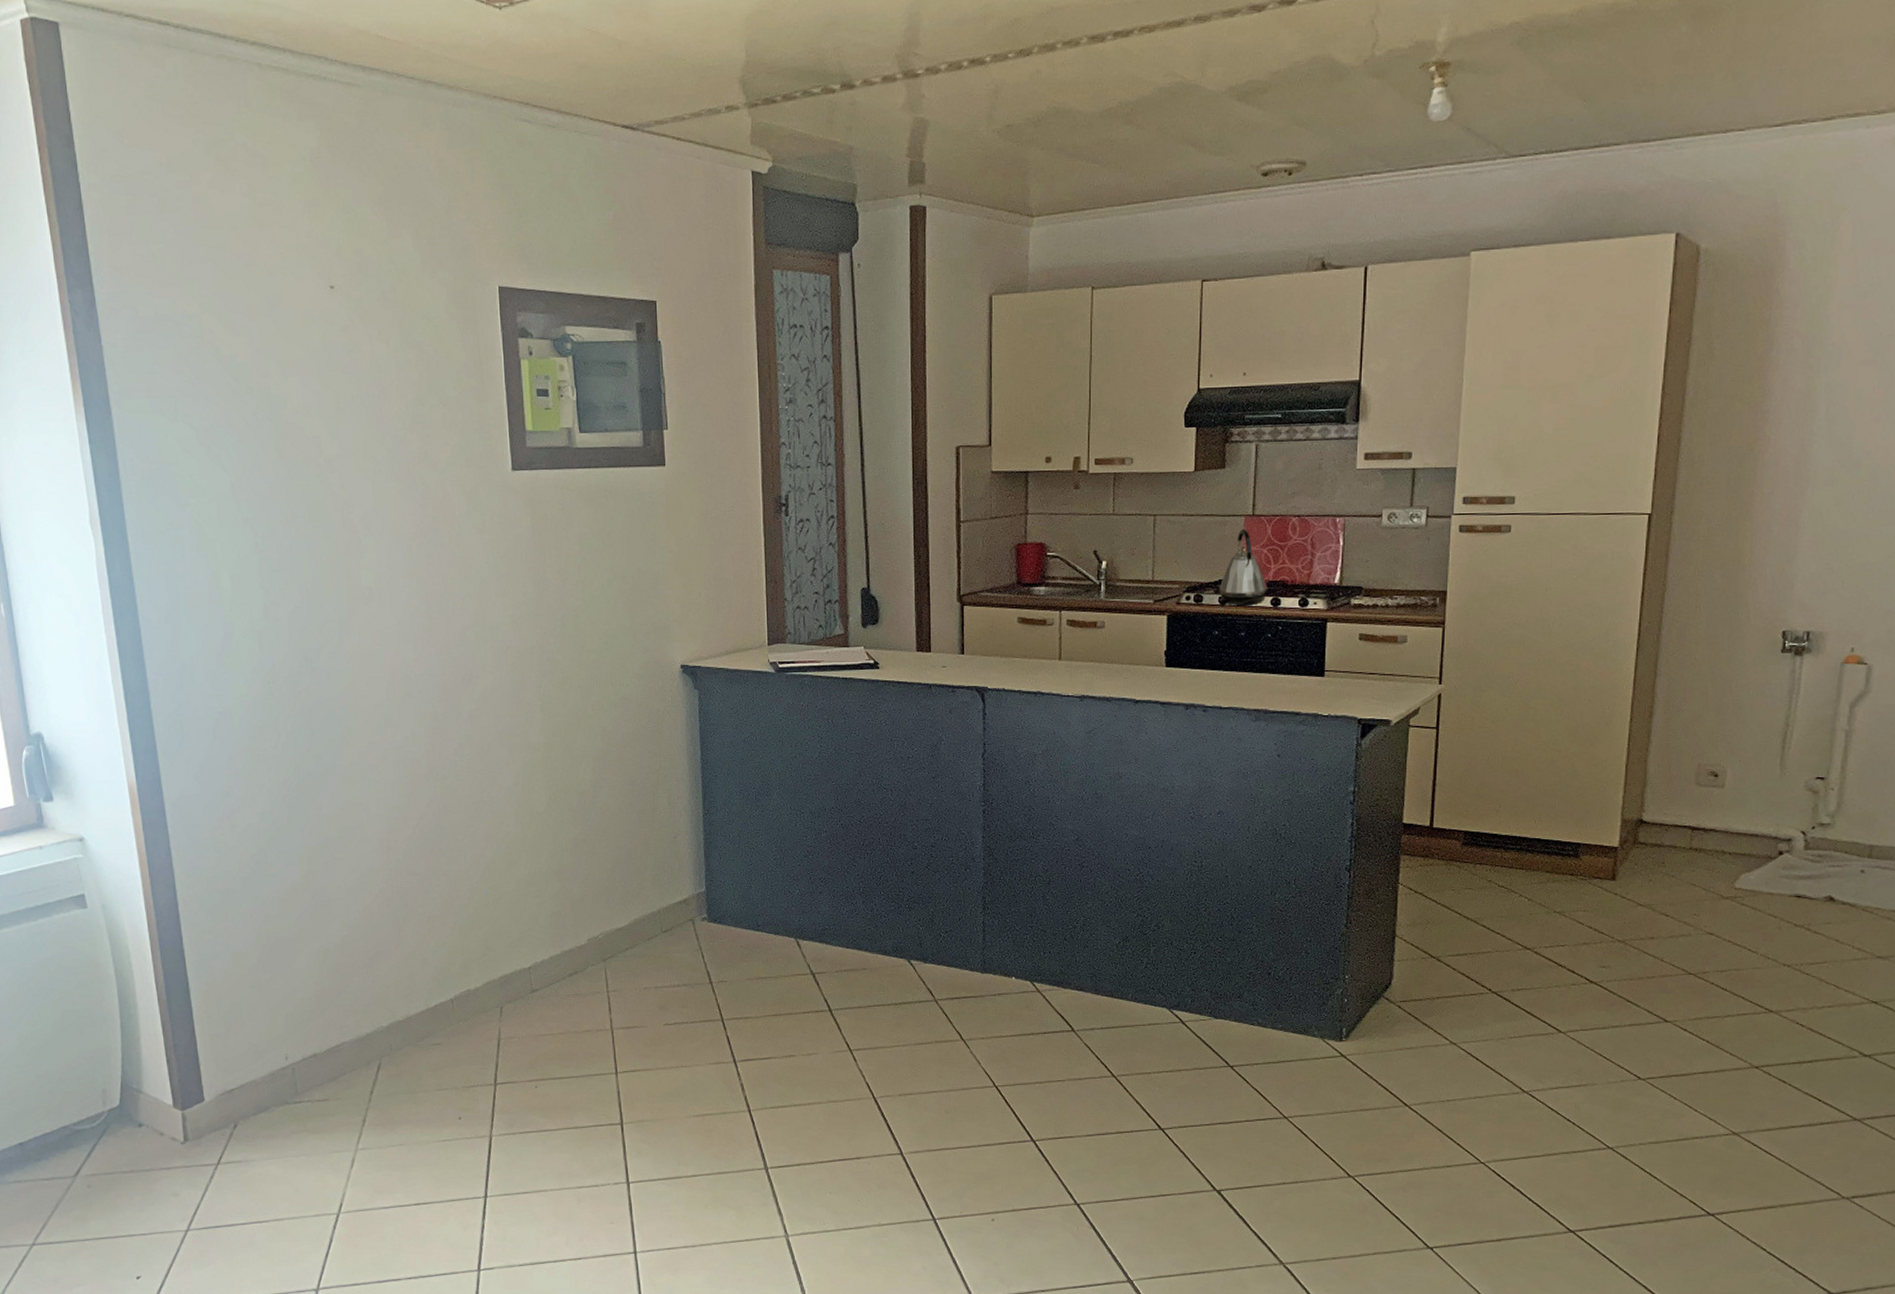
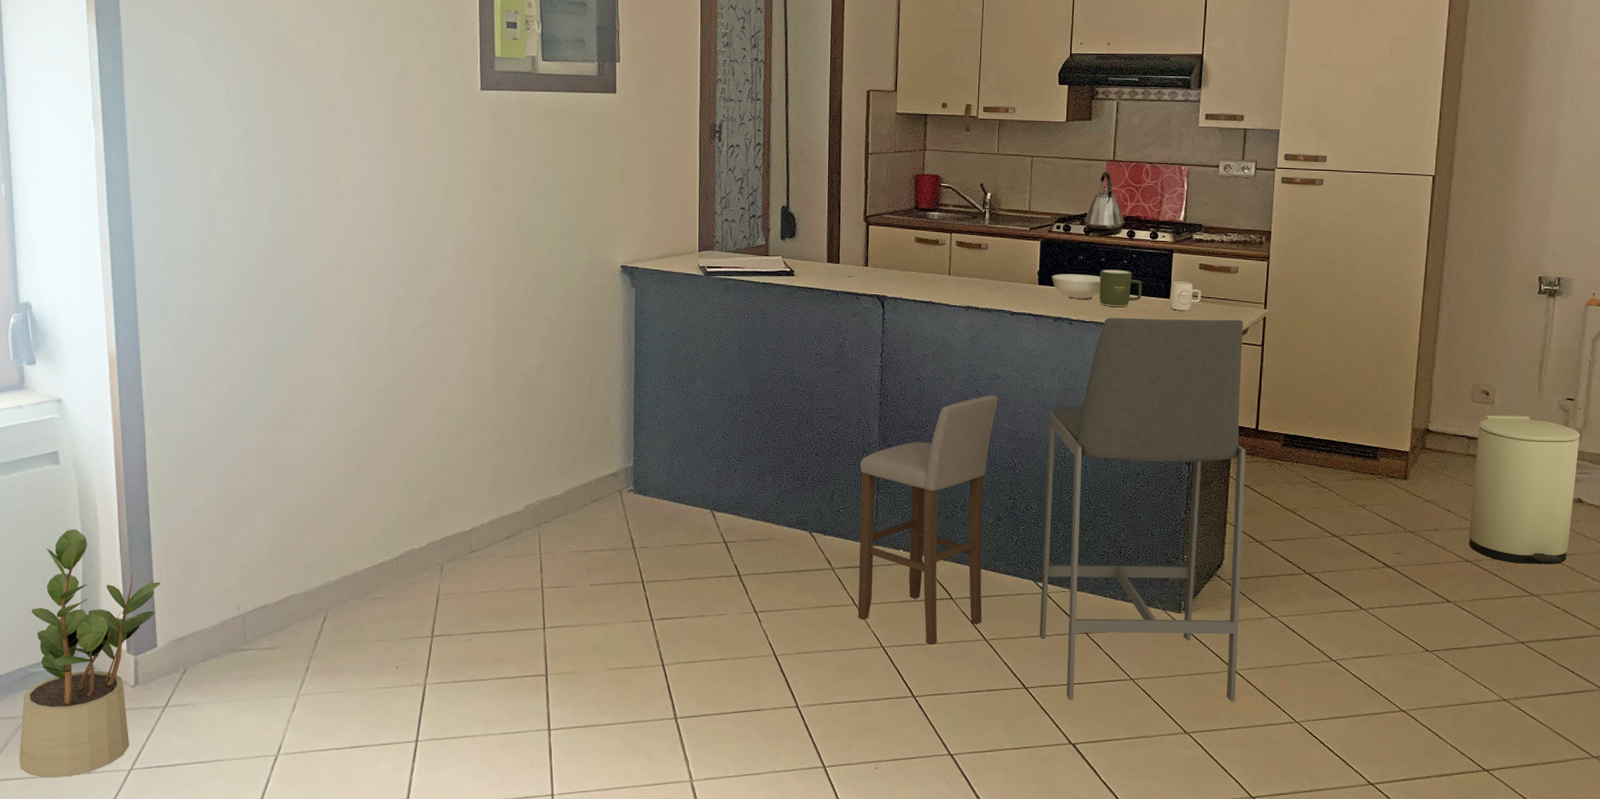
potted plant: none [70,977,203,1240] -> present [19,529,161,778]
bar stool: none [963,798,1122,1083] -> present [857,395,999,645]
bar stool: none [1176,698,1418,1141] -> present [1040,317,1246,701]
bowl: none [1182,652,1240,682] -> present [1052,274,1101,299]
mug: none [1239,645,1290,690] -> present [1099,269,1142,308]
mug: none [1323,656,1362,691] -> present [1169,281,1201,311]
pedal bin: none [1692,800,1833,975] -> present [1469,415,1580,564]

